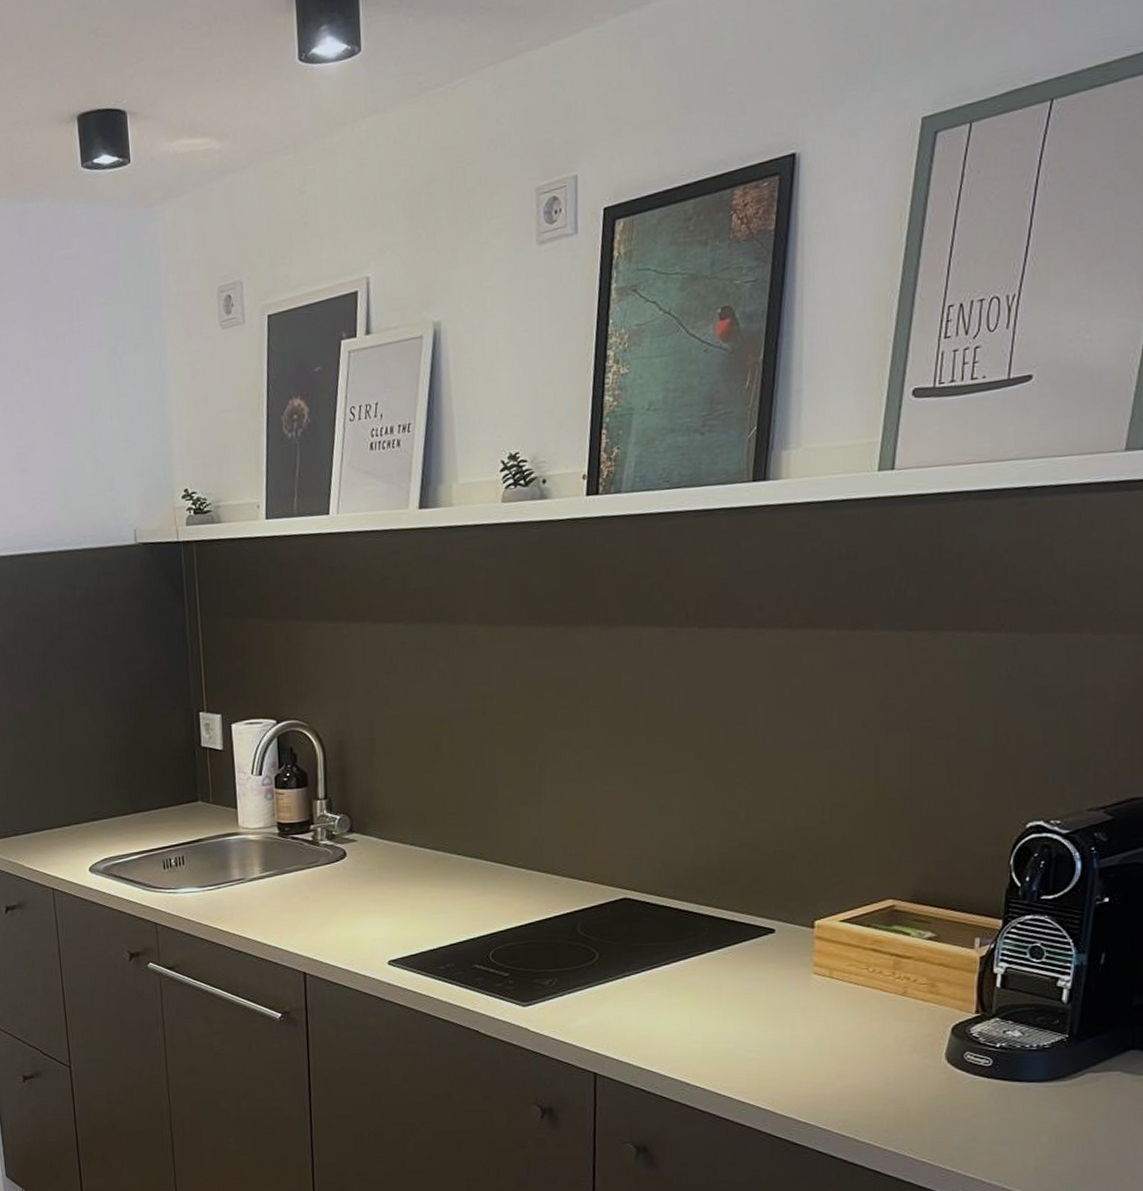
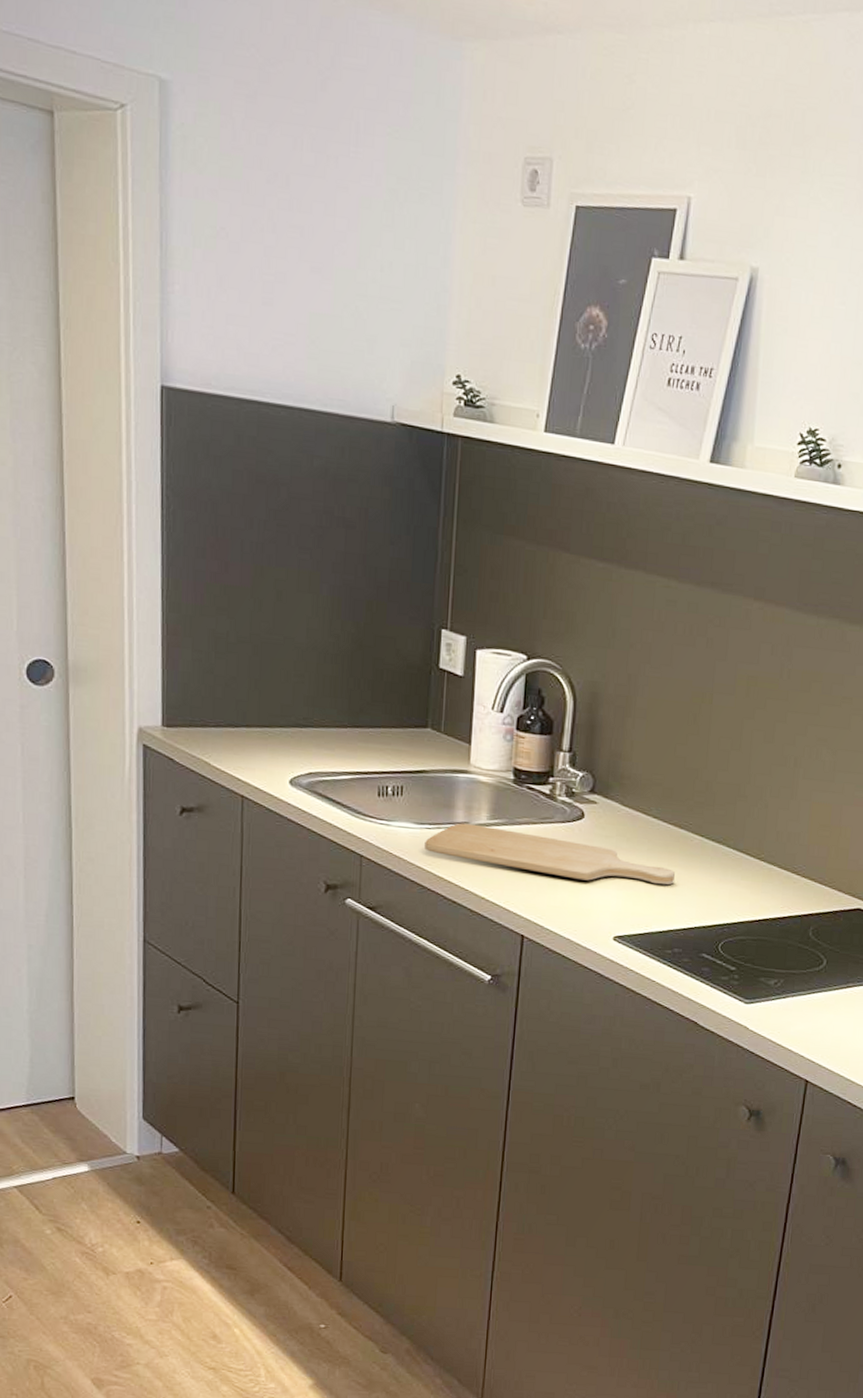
chopping board: none [208,879,438,914] -> present [424,823,675,886]

